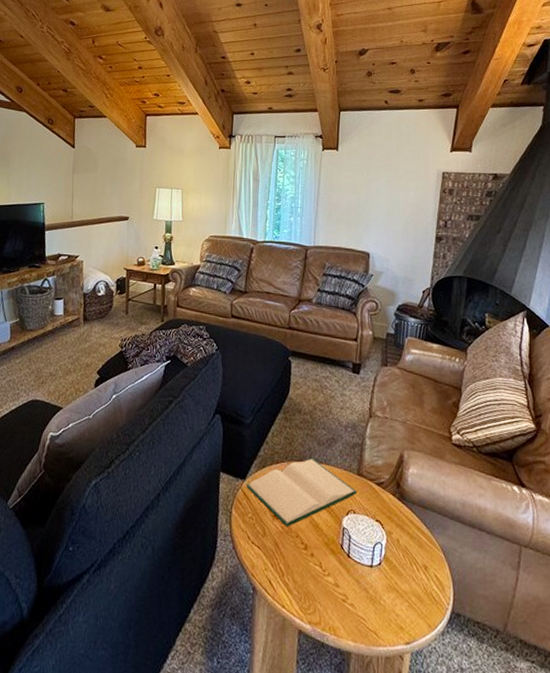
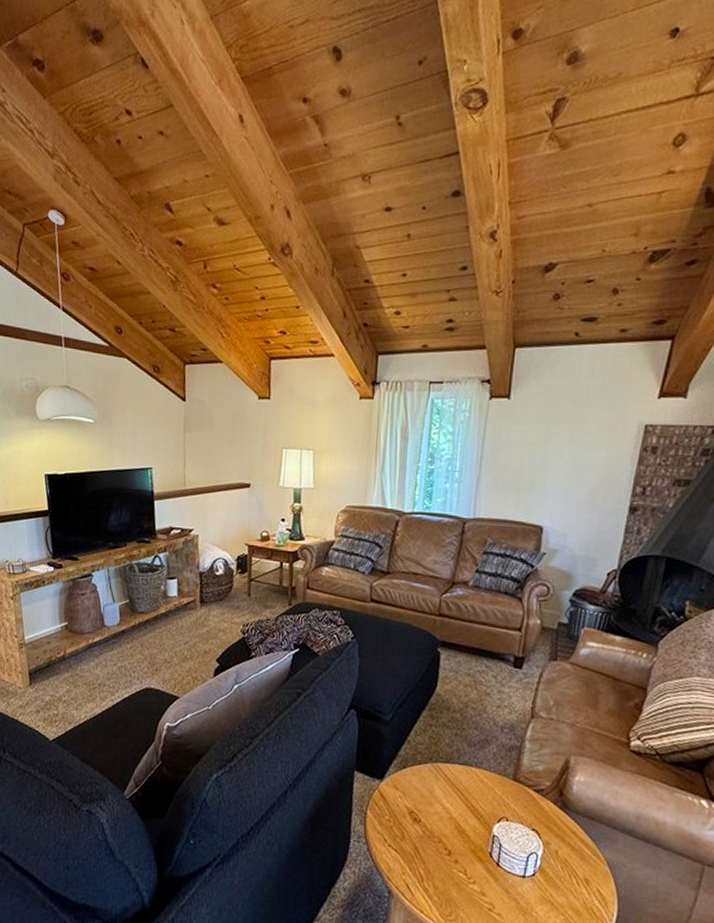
hardback book: present [246,458,357,527] -> none [384,760,511,832]

